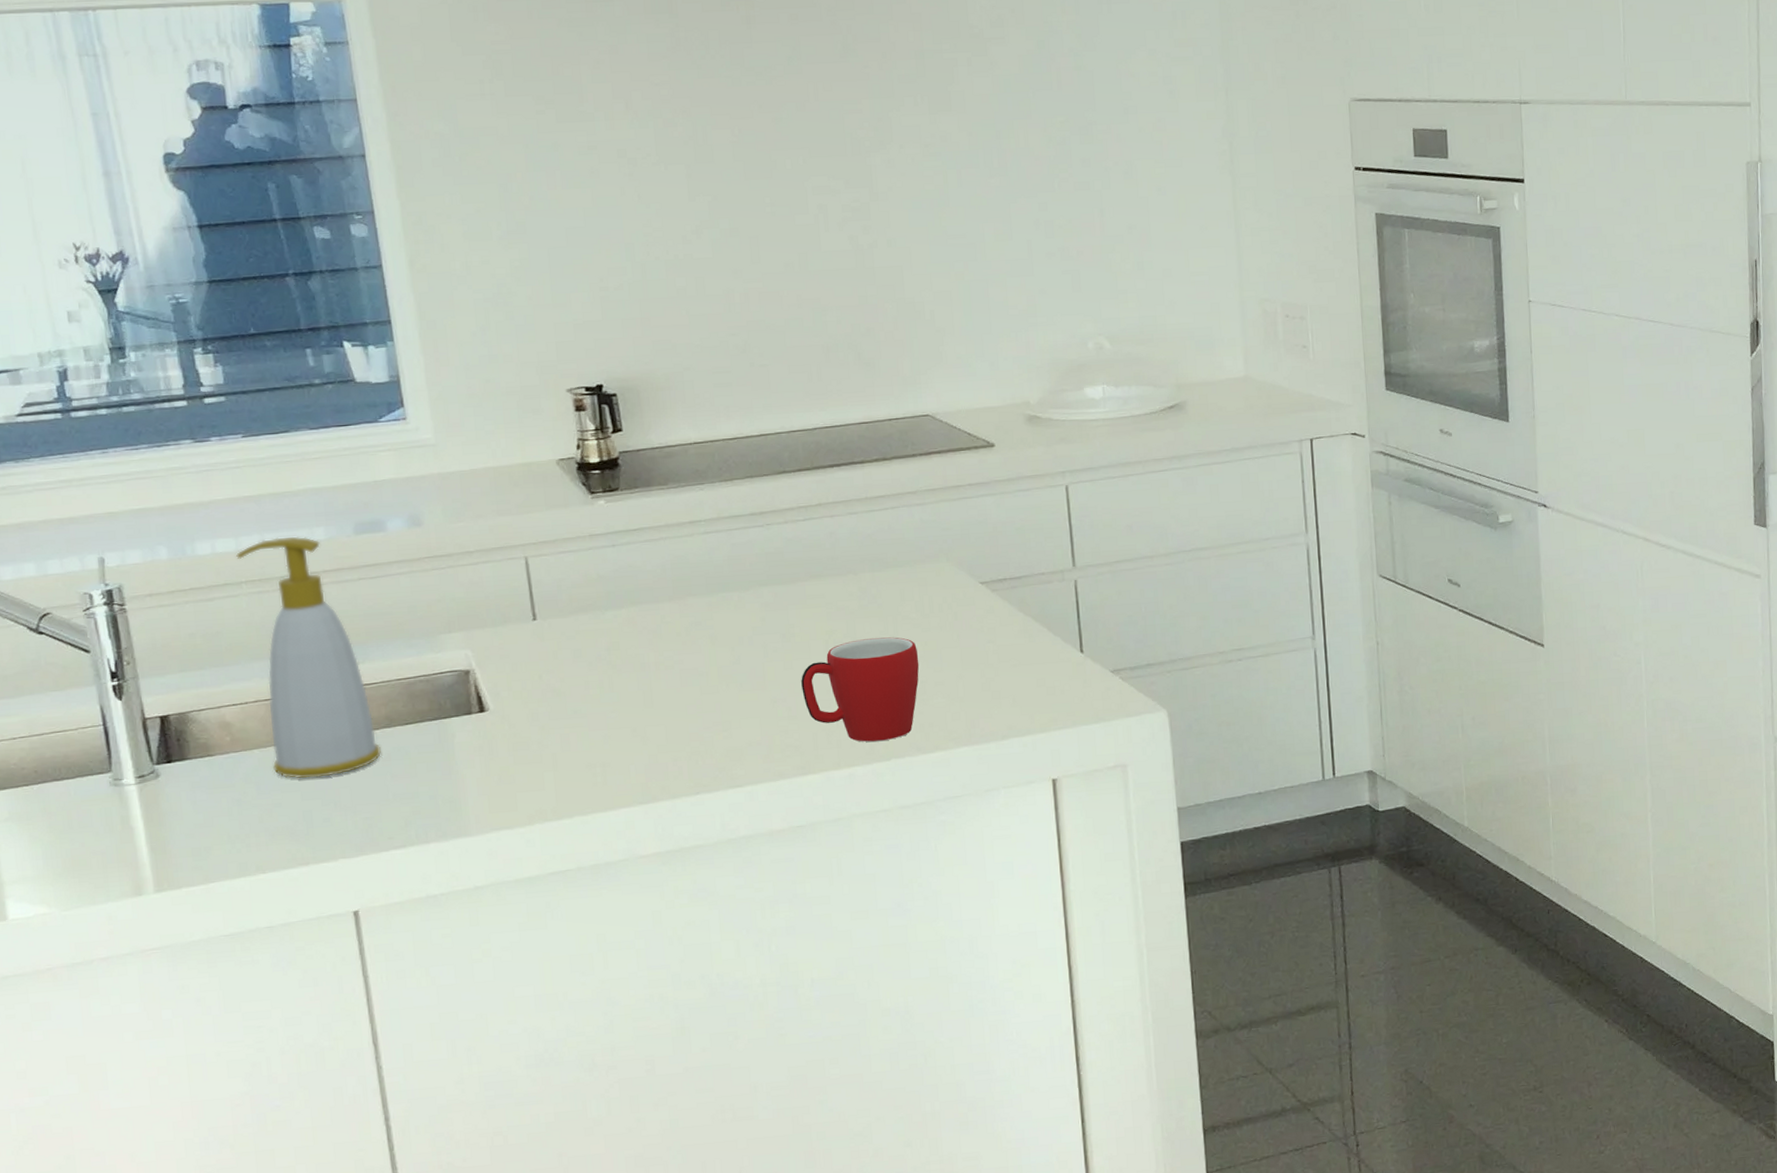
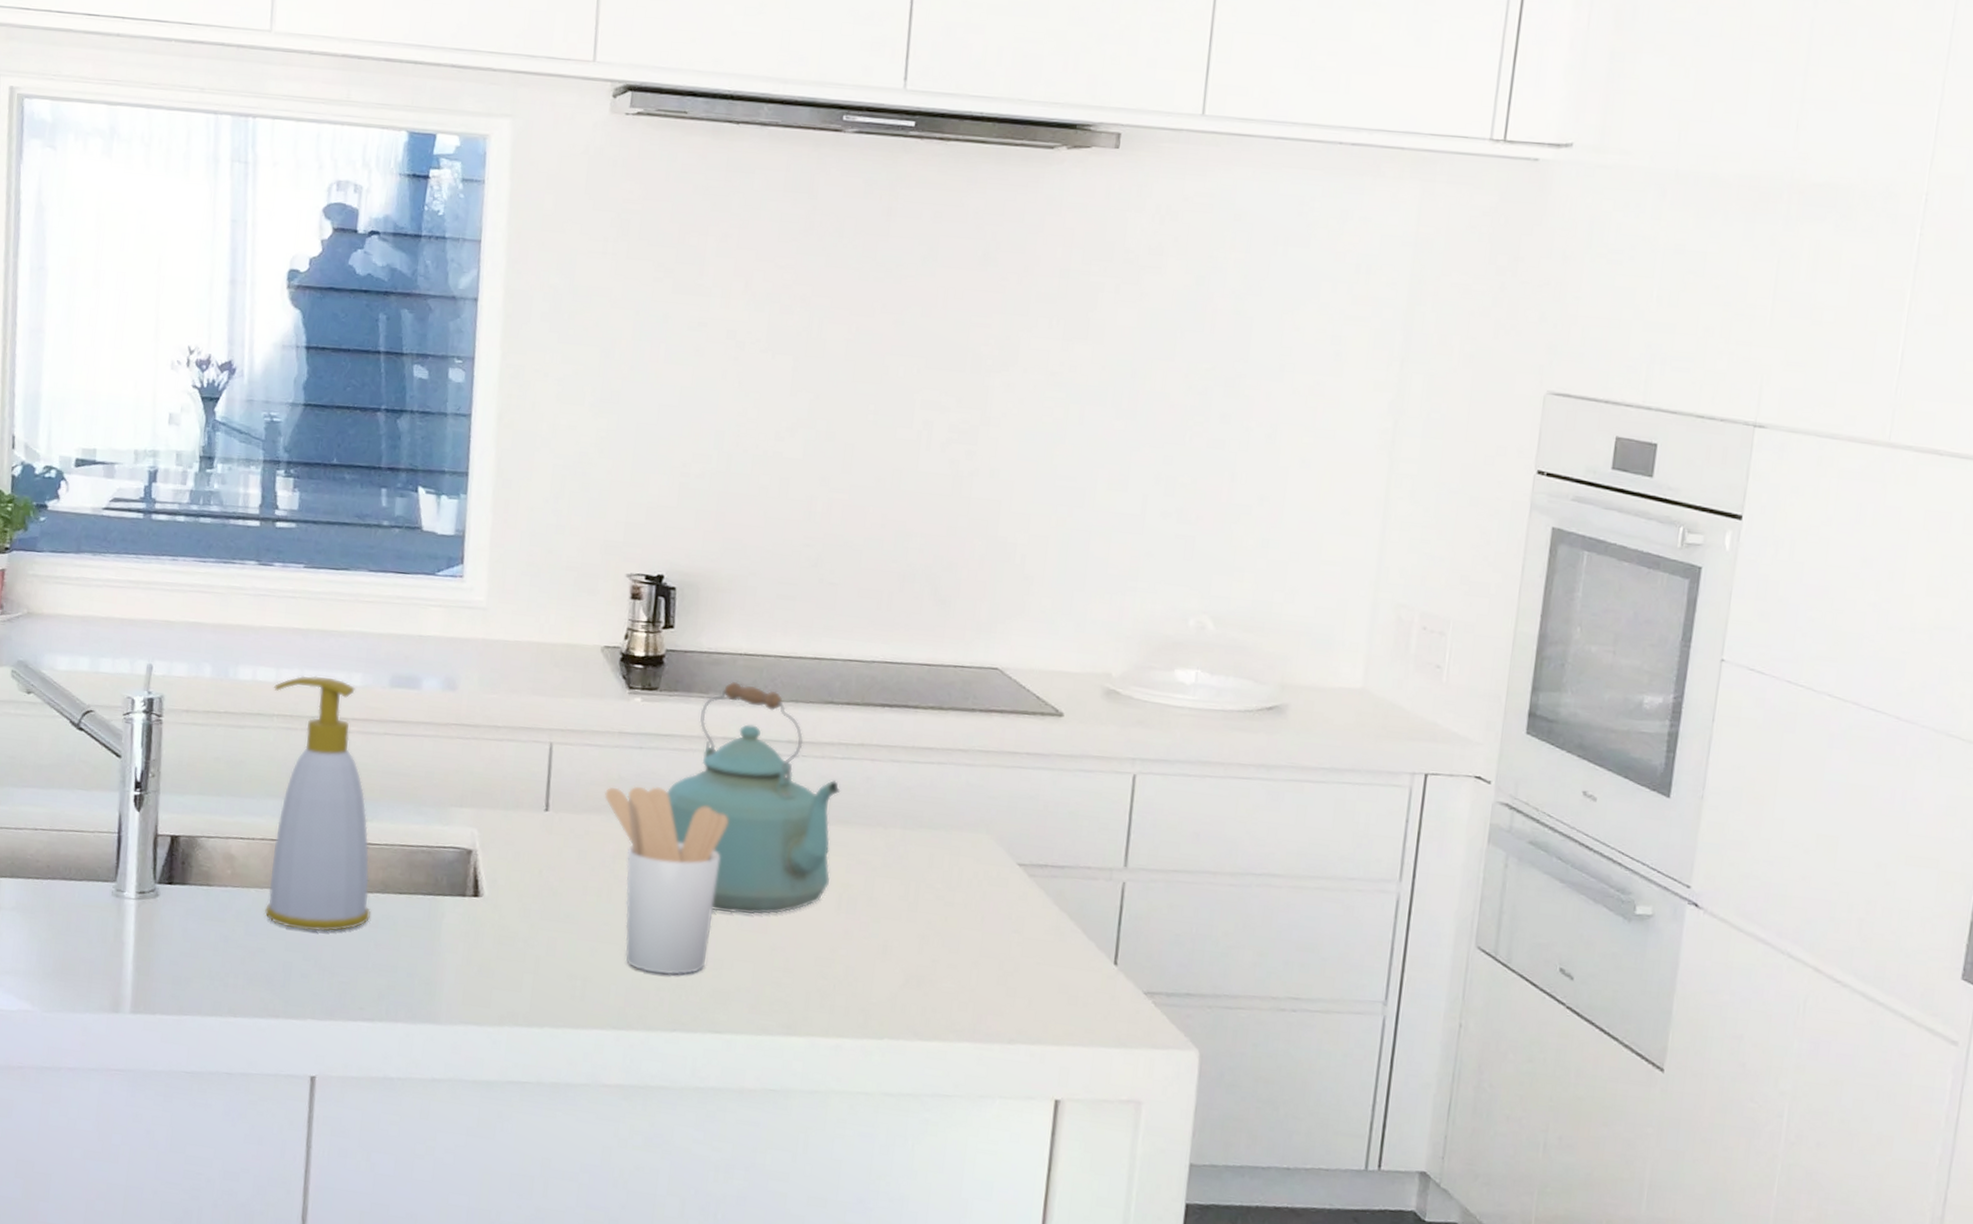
utensil holder: none [587,578,715,747] -> present [604,786,729,975]
kettle: none [646,469,814,679] -> present [667,681,841,915]
mug: present [801,637,920,742] -> none [804,900,936,1018]

